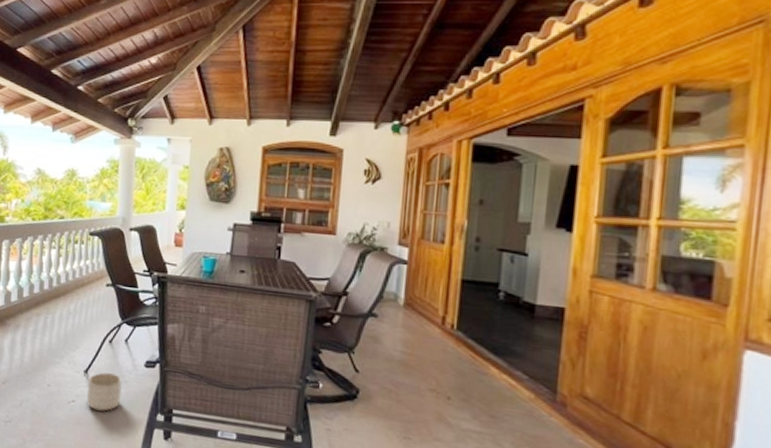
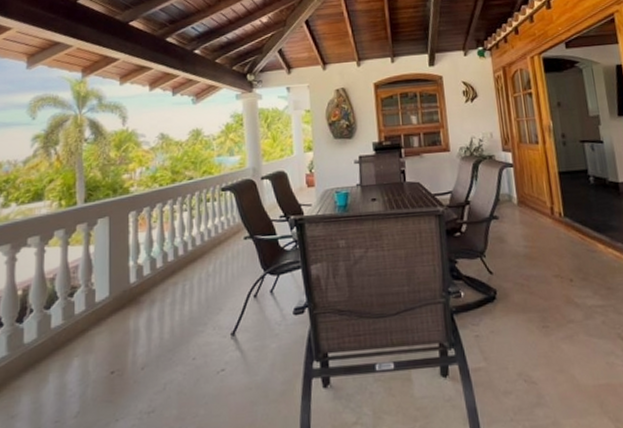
planter: present [87,372,122,412] -> none [237,329,273,374]

